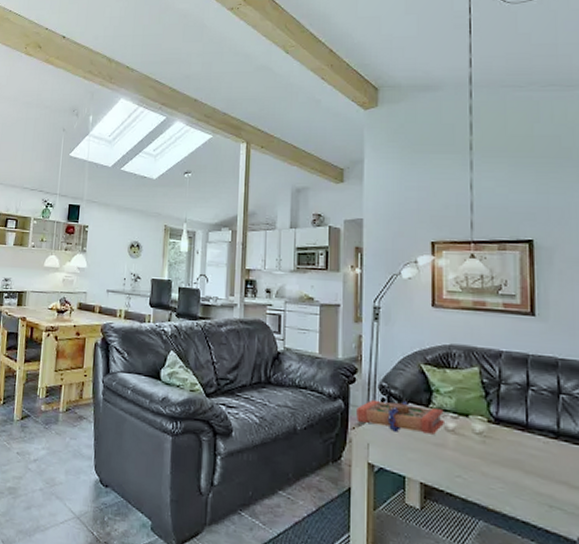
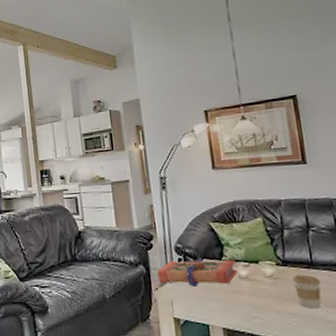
coffee cup: none [503,436,534,477] -> present [292,274,322,309]

